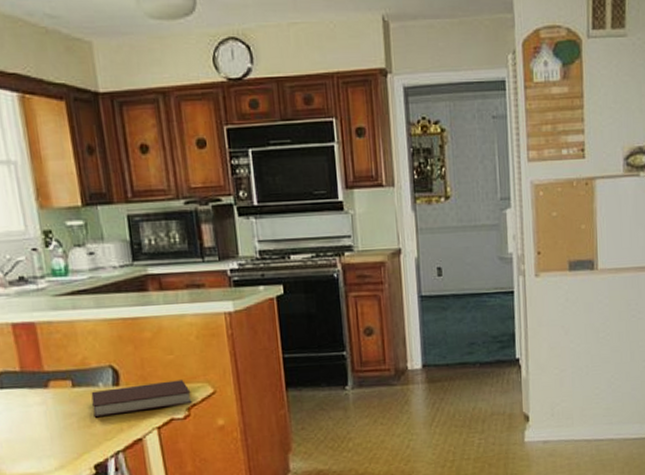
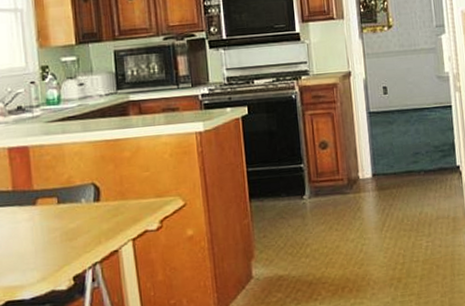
notebook: present [91,380,192,418] -> none [74,194,165,232]

